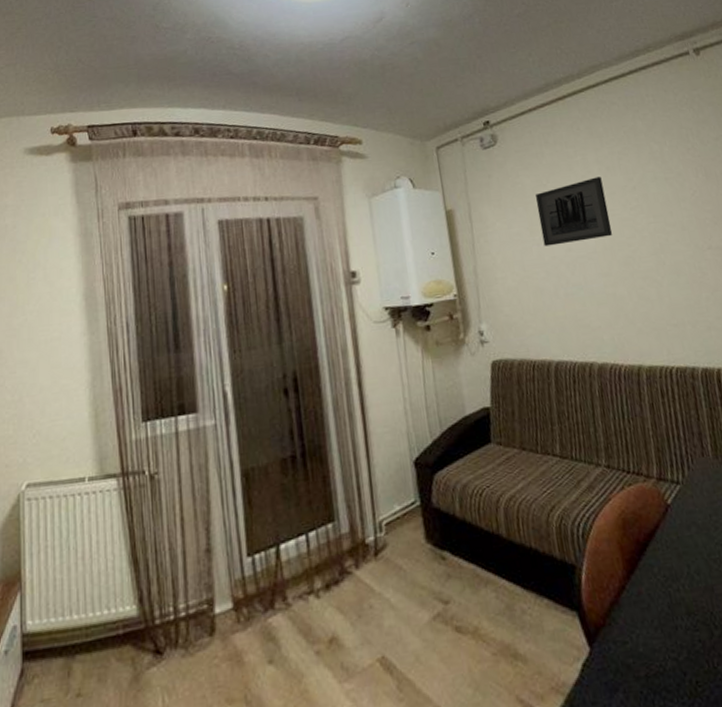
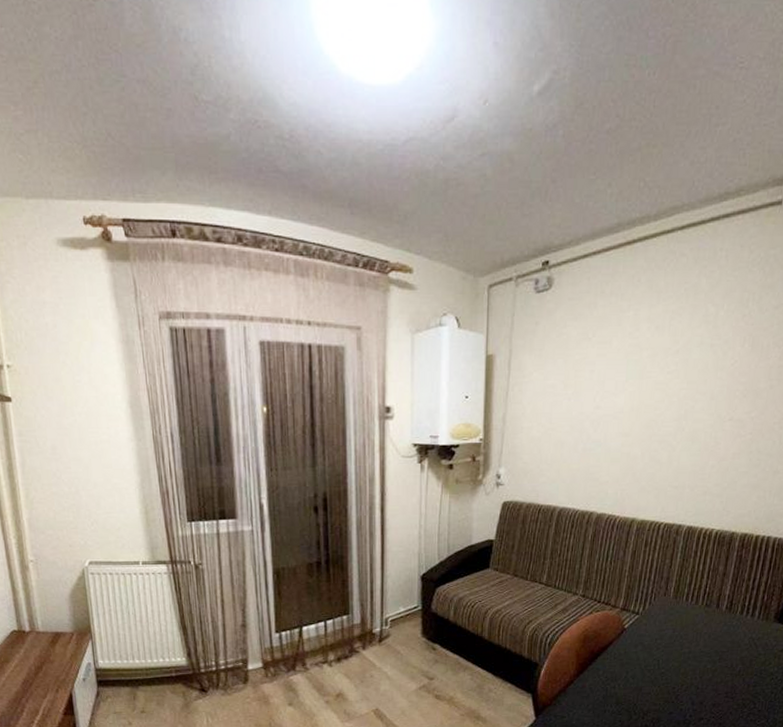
wall art: present [535,177,613,247] -> none [574,336,648,402]

